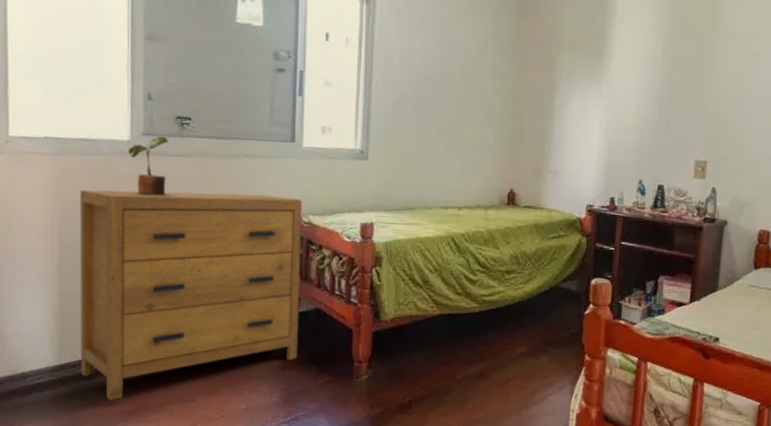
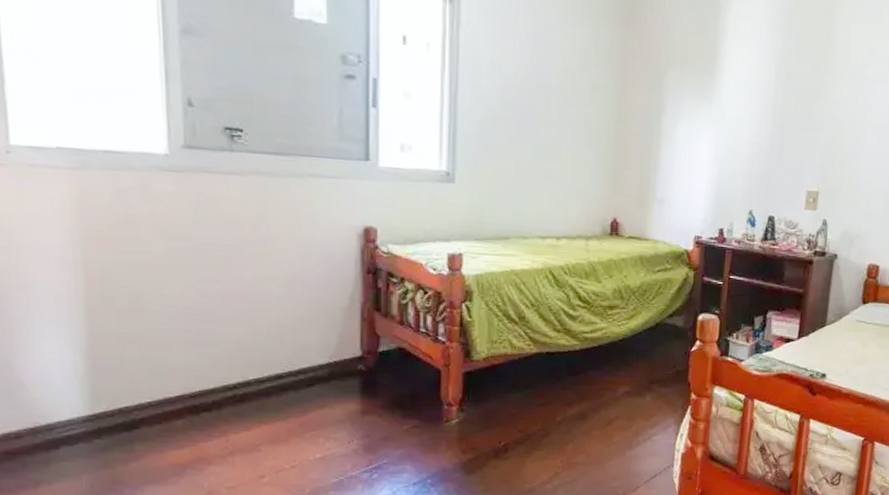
dresser: present [79,189,303,400] -> none [106,210,380,453]
potted plant: present [128,136,171,197] -> none [165,150,223,221]

